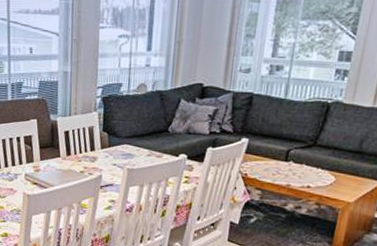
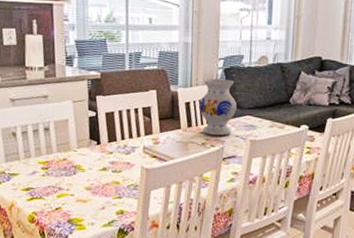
vase: none [78,107,115,165] -> present [199,78,238,136]

